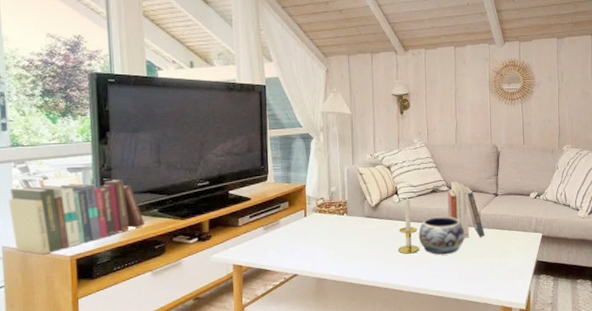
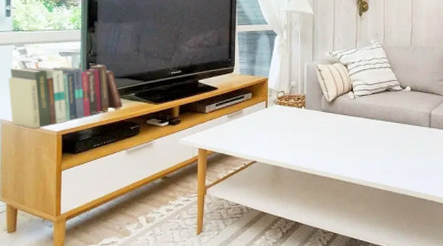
candle: present [398,195,420,254] -> none [351,93,372,148]
decorative bowl: present [418,216,465,254] -> none [371,114,416,151]
books: present [447,181,485,238] -> none [400,81,435,137]

